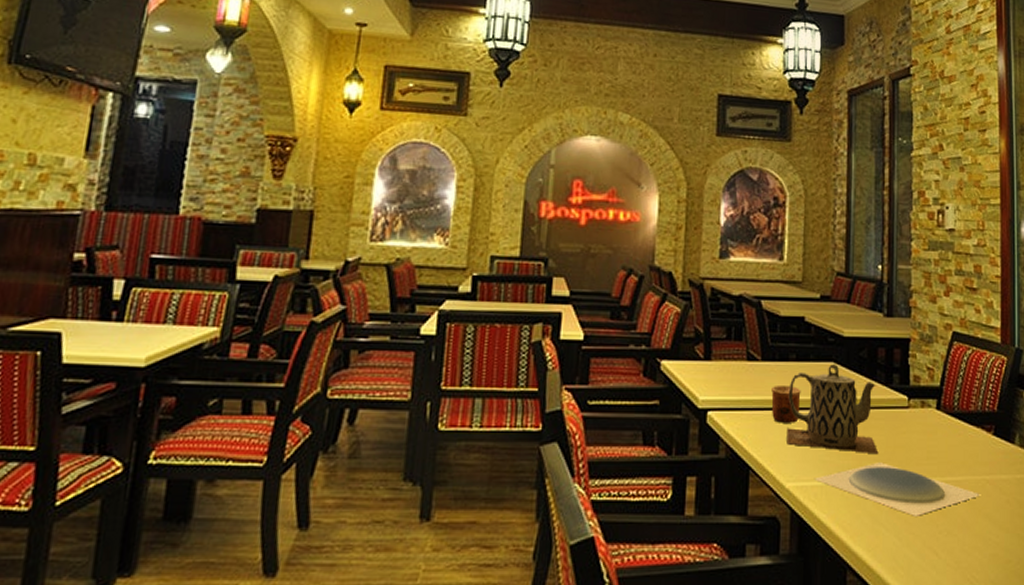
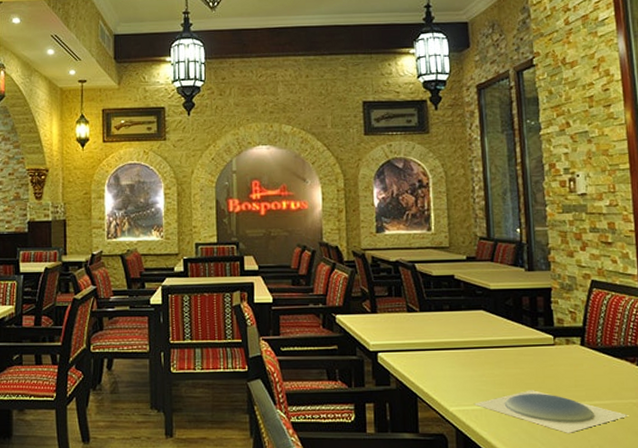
cup: present [771,384,801,423] -> none [430,330,457,360]
teapot: present [786,364,879,455] -> none [445,312,530,384]

